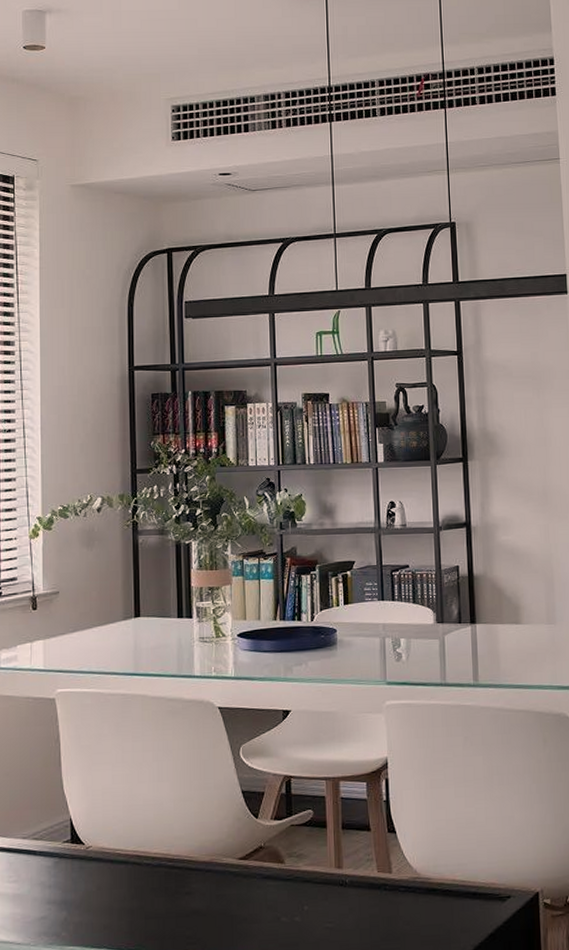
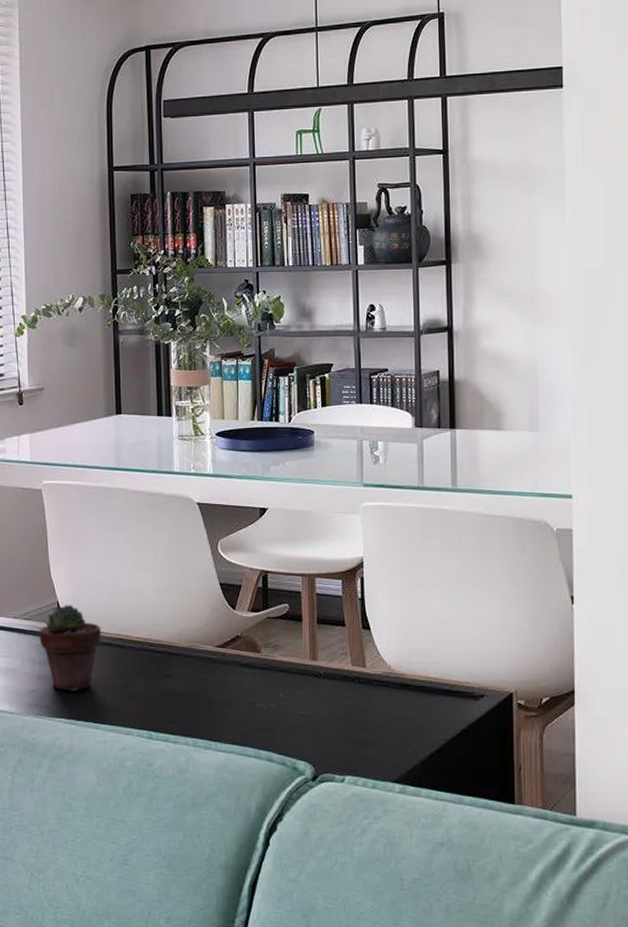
potted succulent: none [50,820,117,917] -> present [39,604,101,692]

